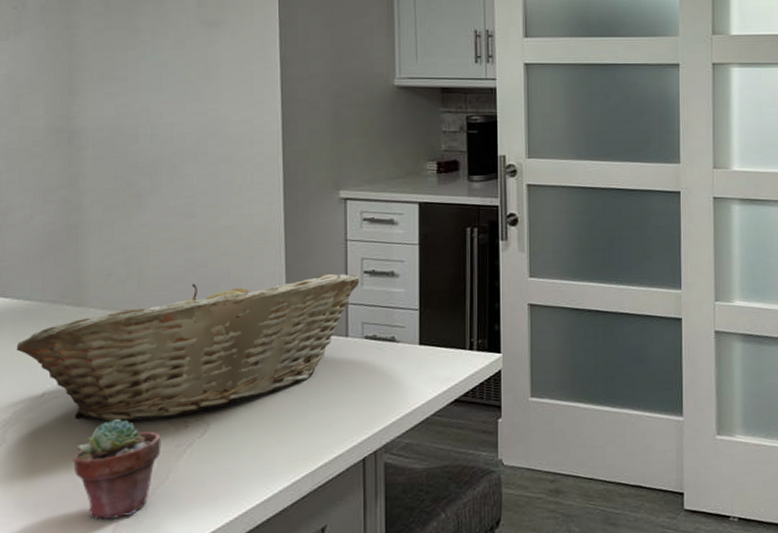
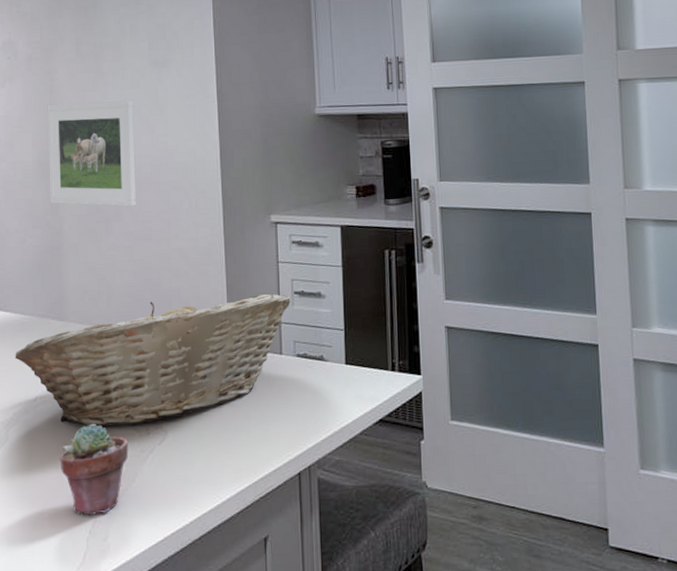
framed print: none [65,63,178,180] -> present [47,100,136,207]

